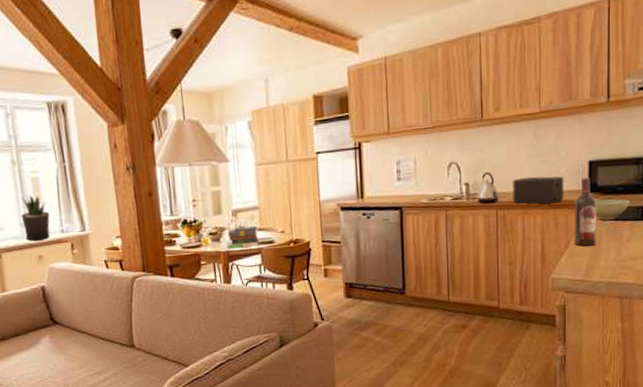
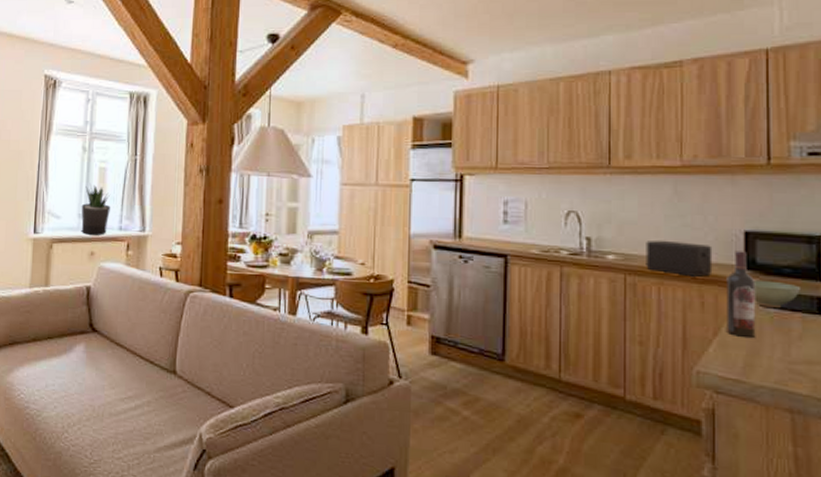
books: present [226,225,259,250] -> none [297,251,335,277]
kettle: present [477,172,500,204] -> none [600,227,629,265]

